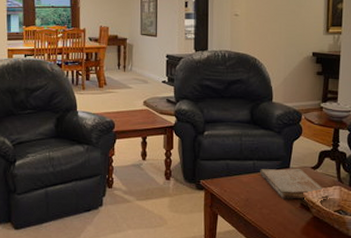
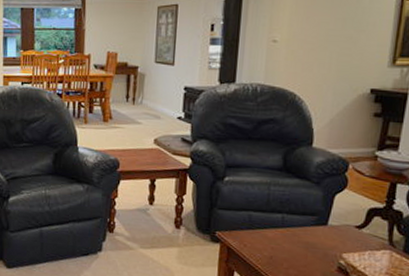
book: present [260,168,329,199] -> none [290,224,375,265]

